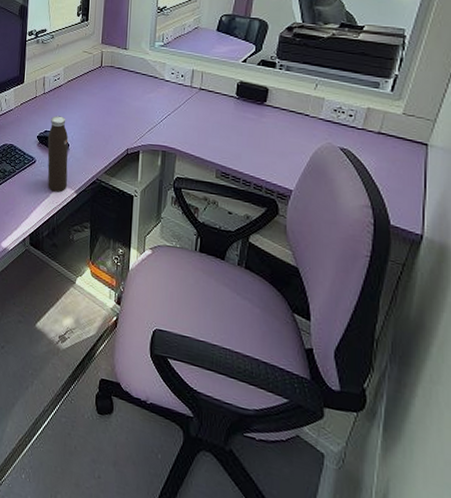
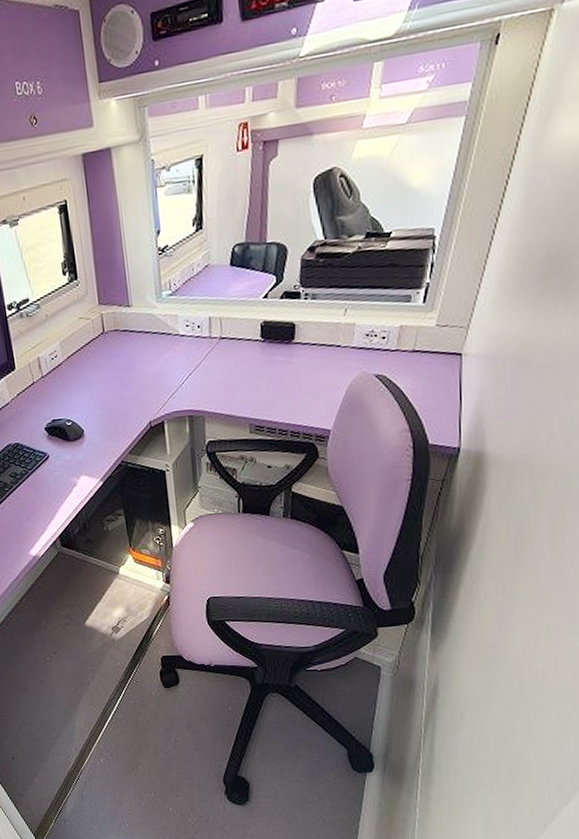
water bottle: present [47,115,69,192] -> none [57,399,91,485]

